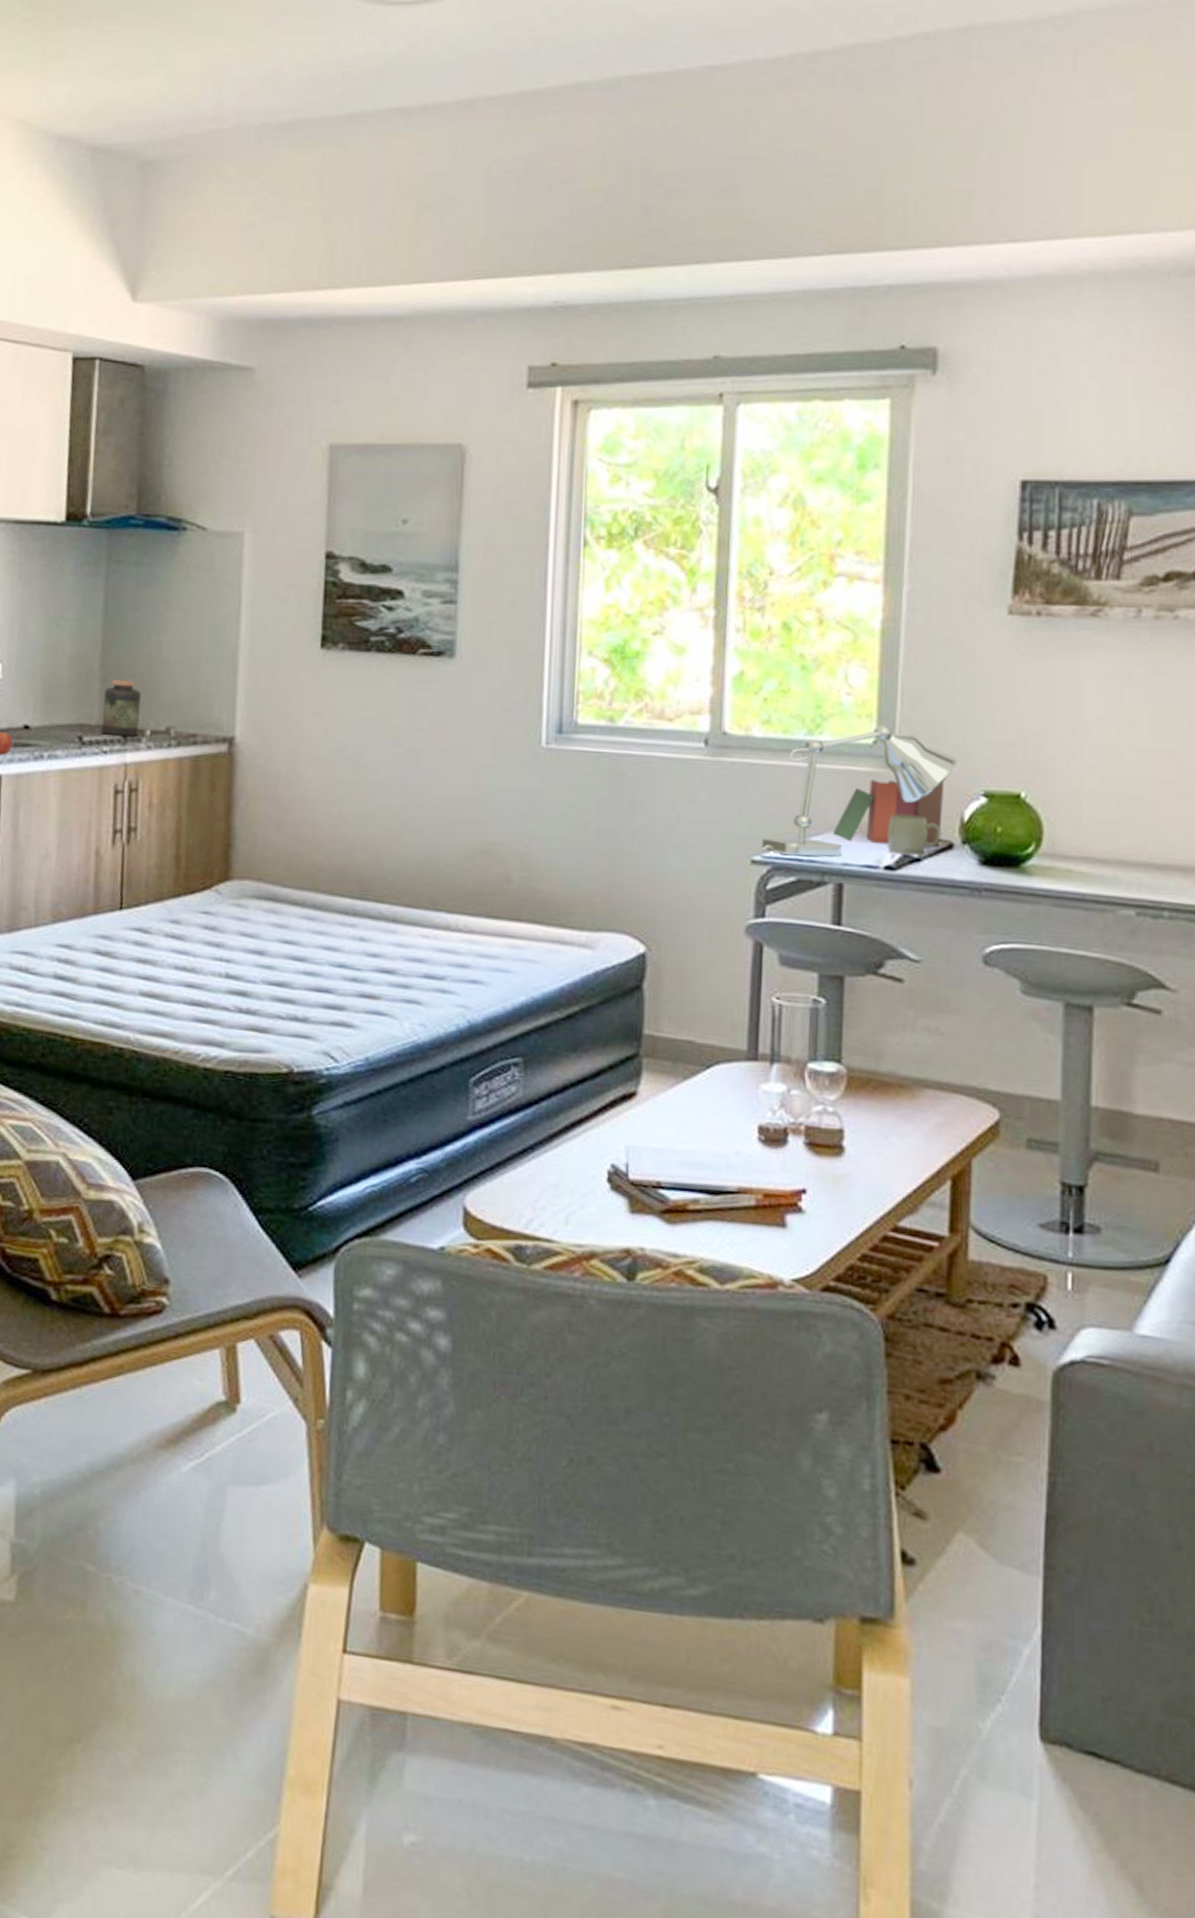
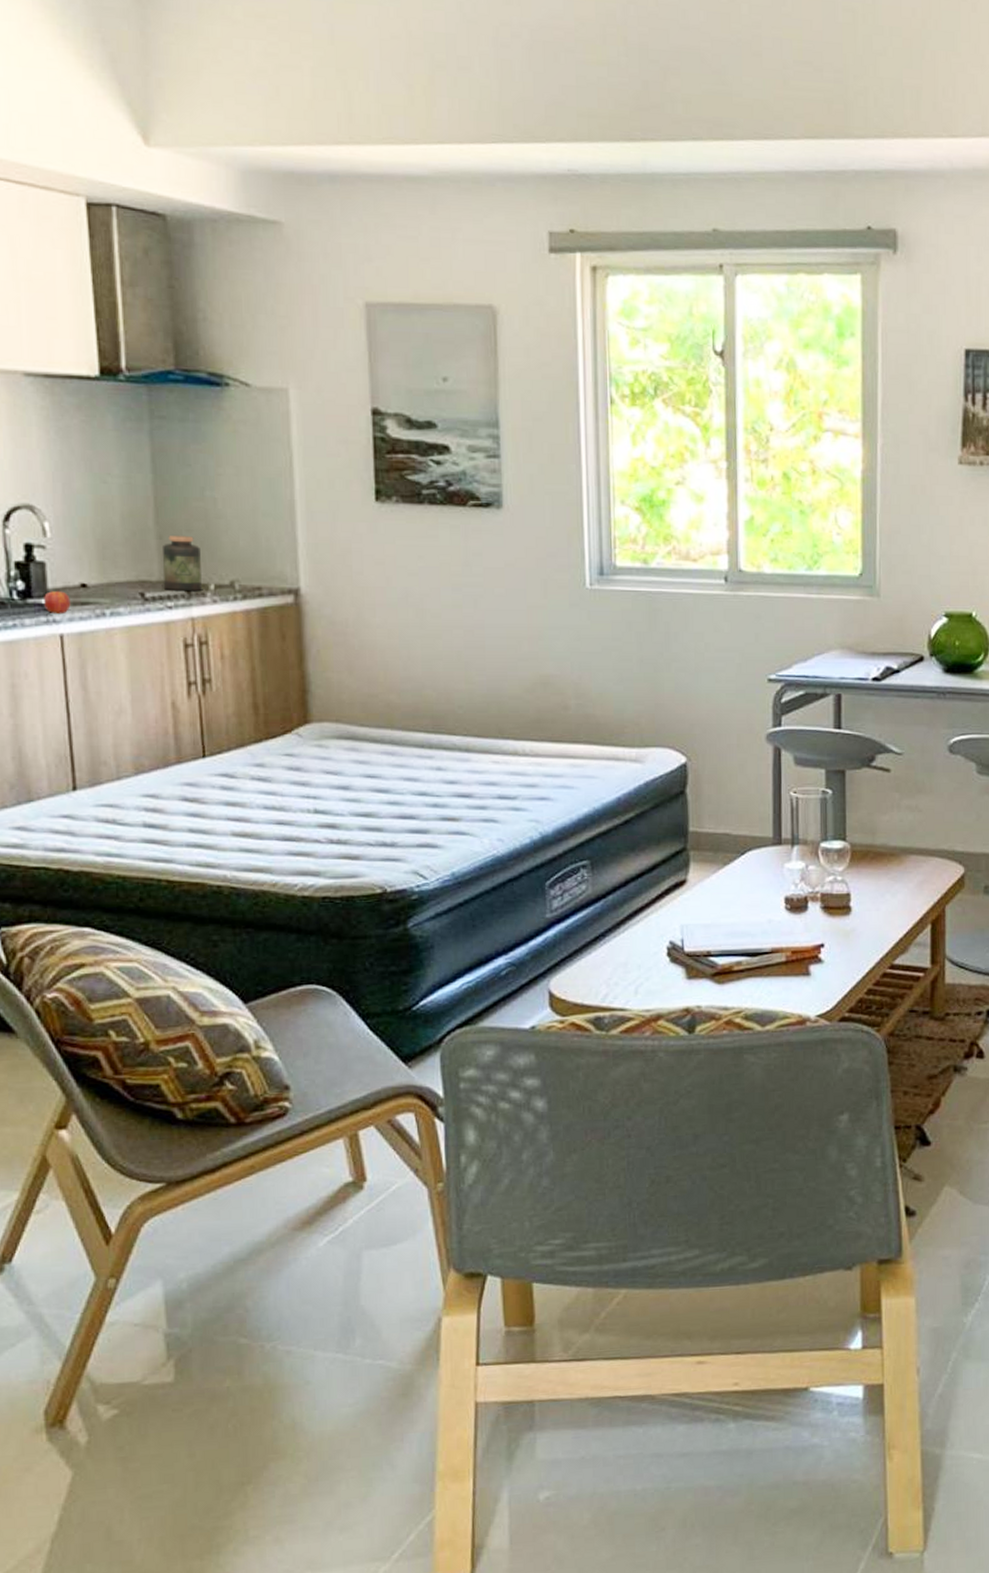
desk lamp: present [761,725,956,857] -> none [775,560,924,673]
books: present [834,779,943,848] -> none [832,606,915,660]
mug: present [887,814,941,856] -> none [874,634,914,668]

